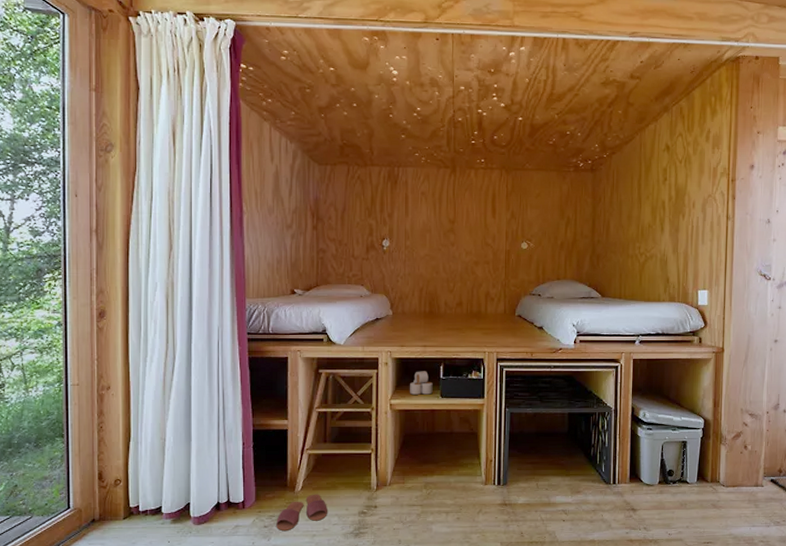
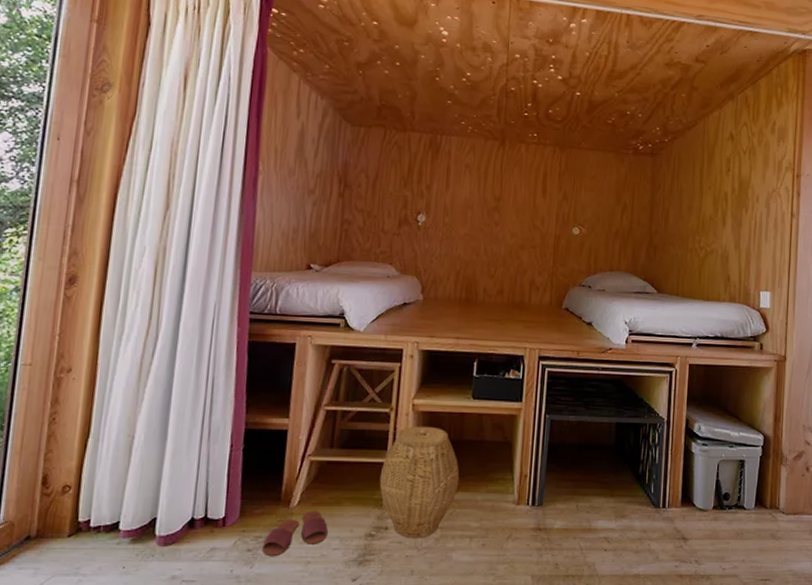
woven basket: none [367,422,434,514] -> present [379,426,460,538]
toilet paper roll: present [410,371,433,395] -> none [437,366,464,395]

